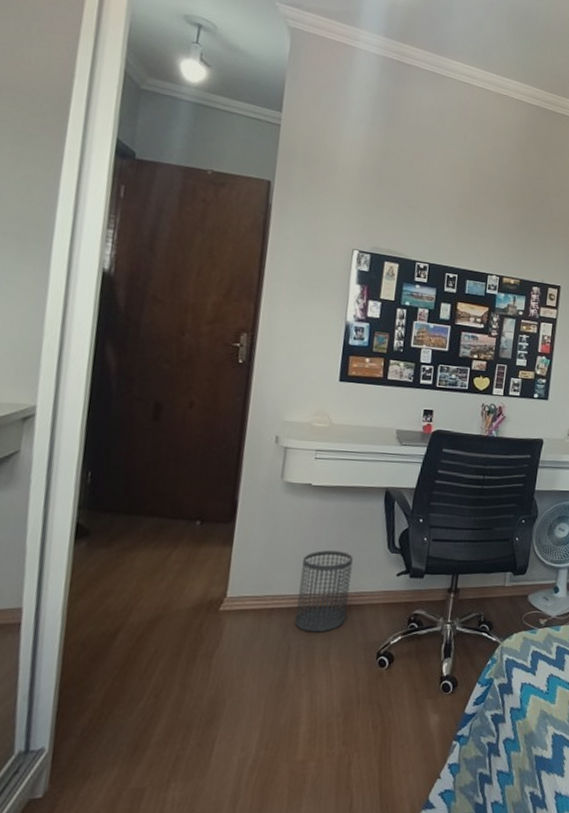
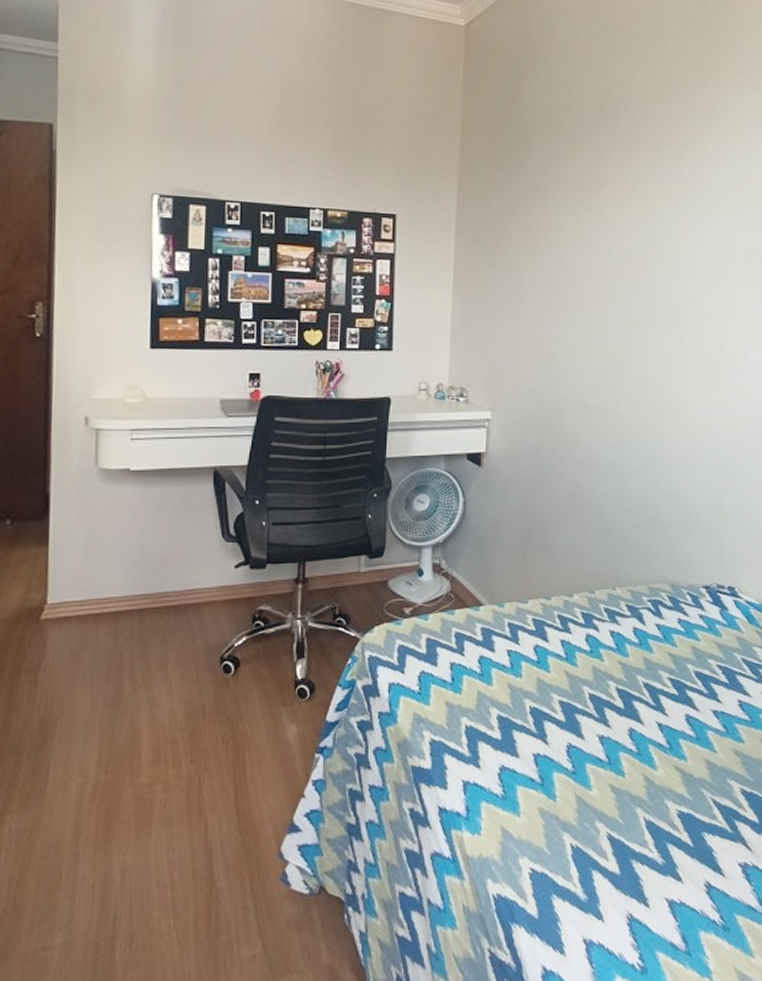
wastebasket: present [295,550,353,632] -> none [126,544,184,638]

